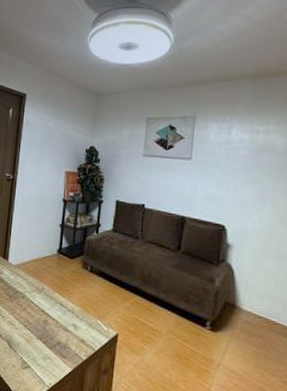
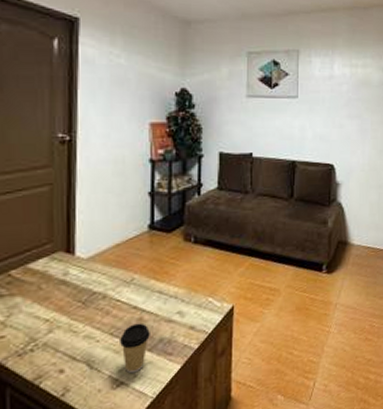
coffee cup: none [30,323,52,363] -> present [120,323,150,374]

